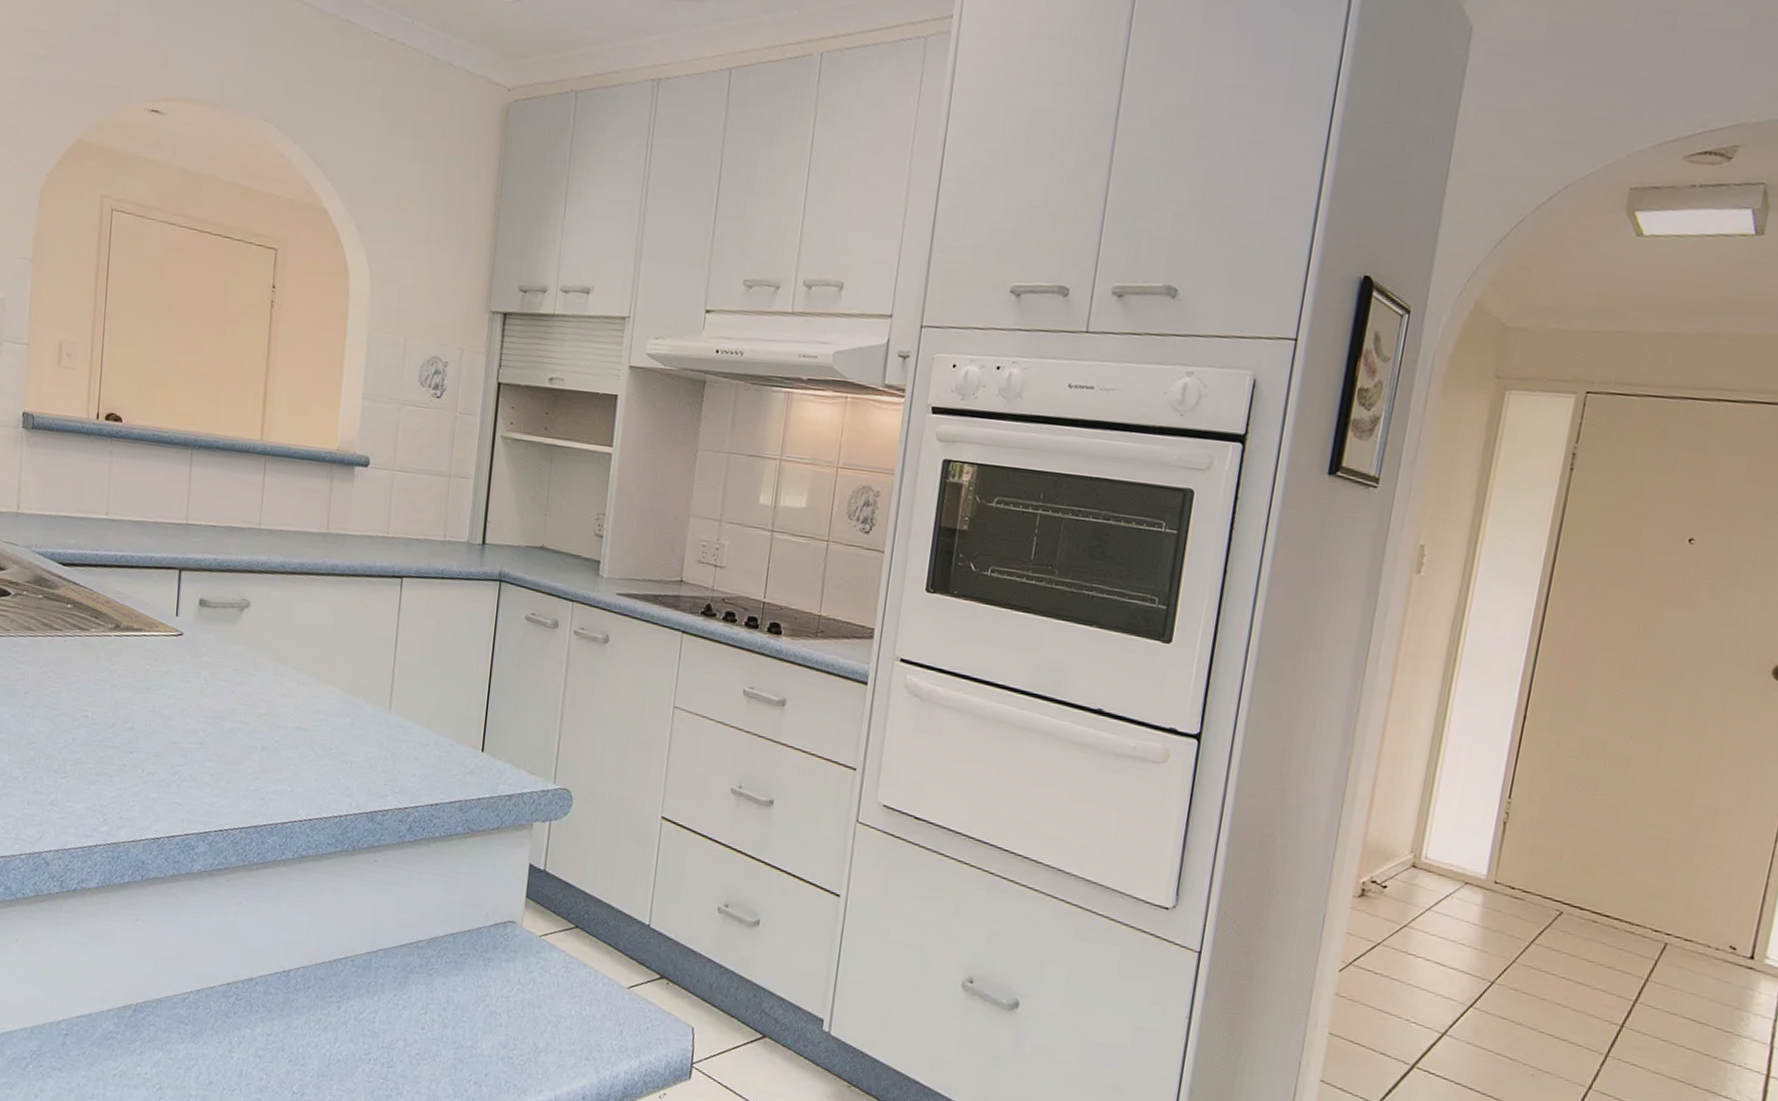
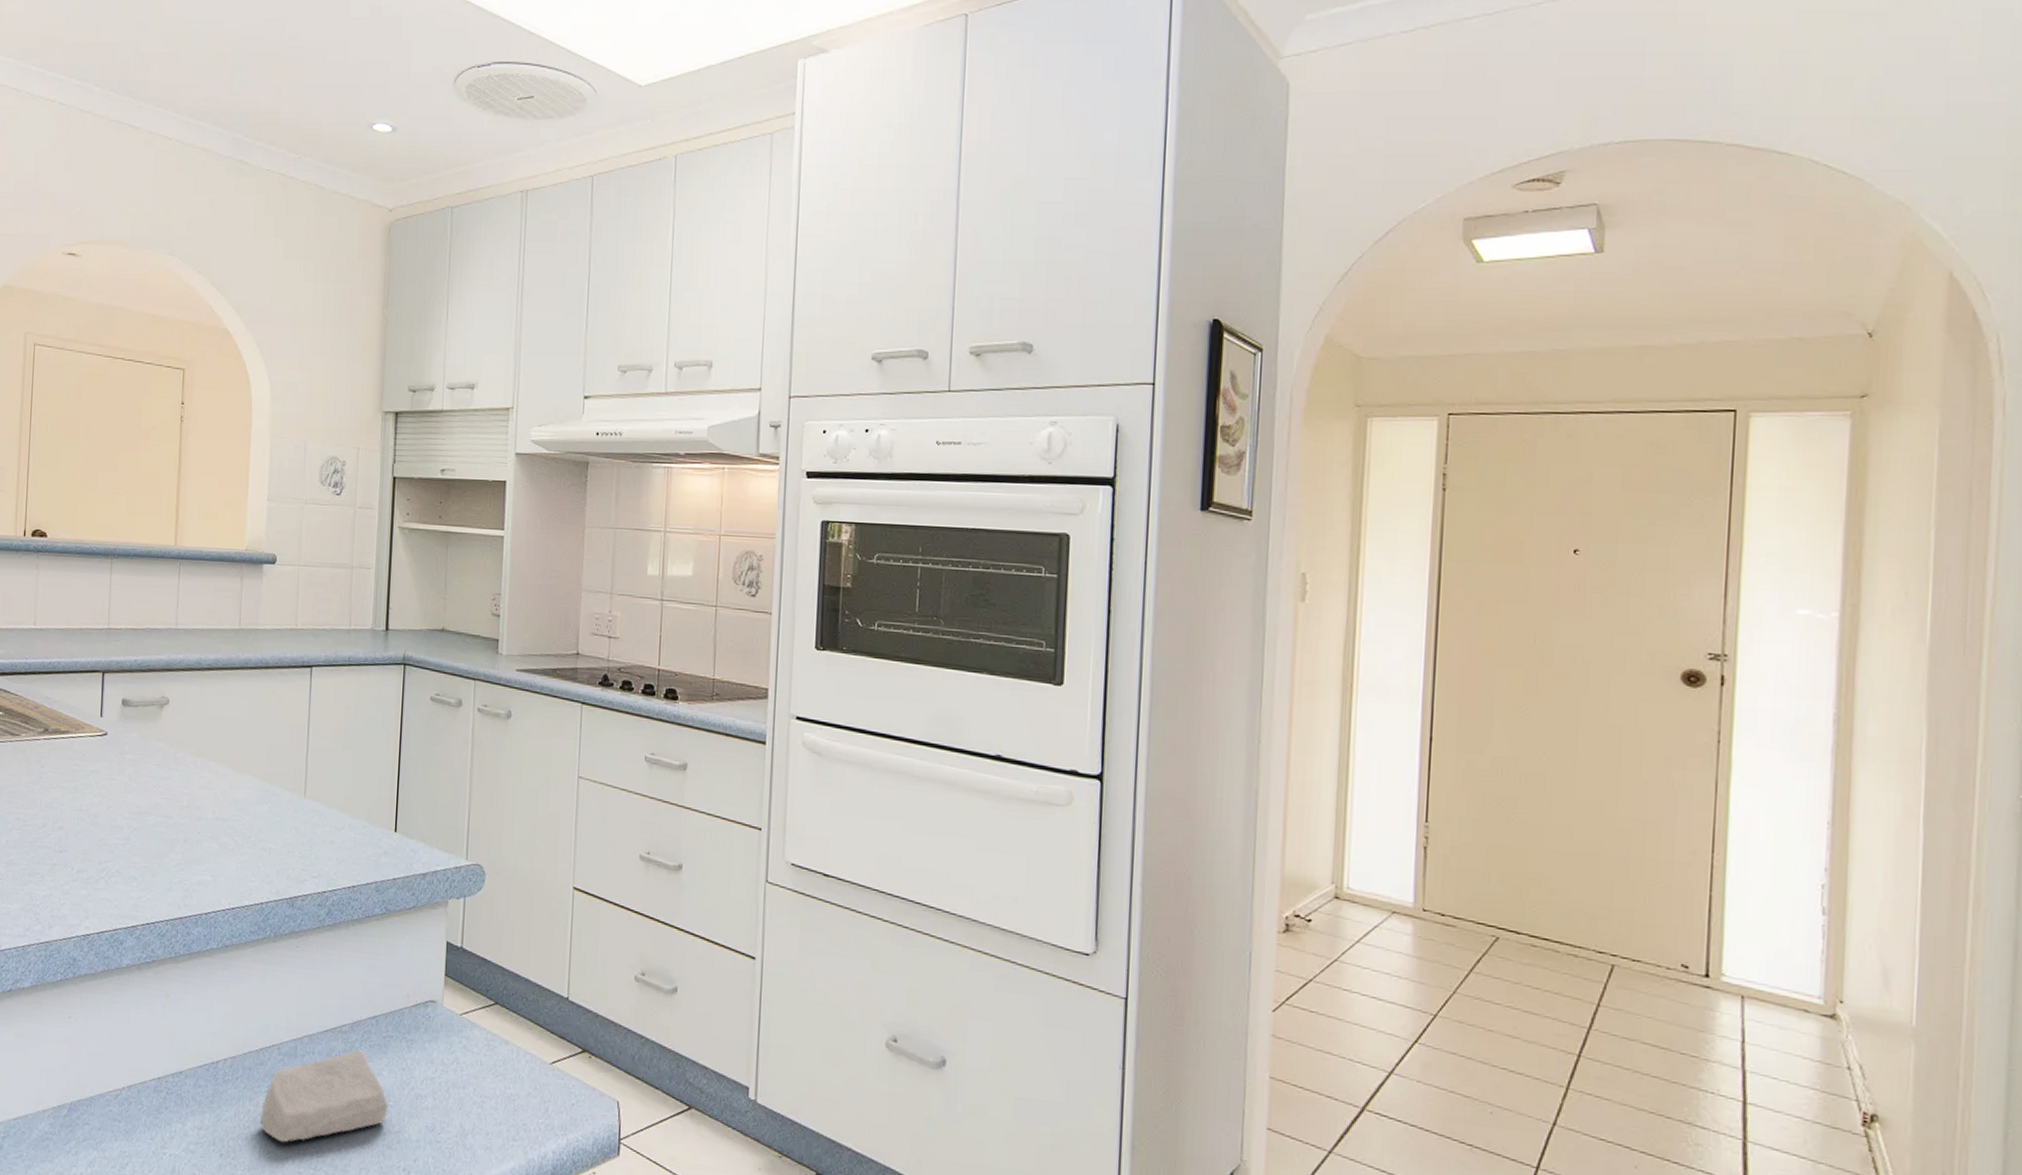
soap bar: none [331,966,463,1052] -> present [260,1051,389,1143]

